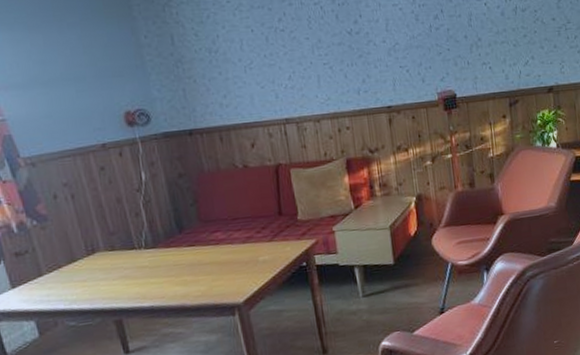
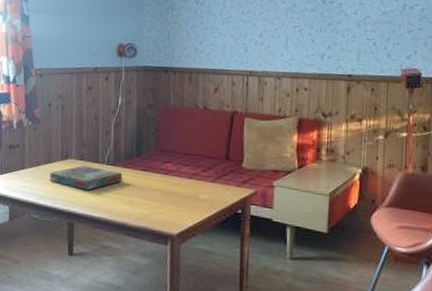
board game: none [76,253,168,282] -> present [49,165,123,191]

